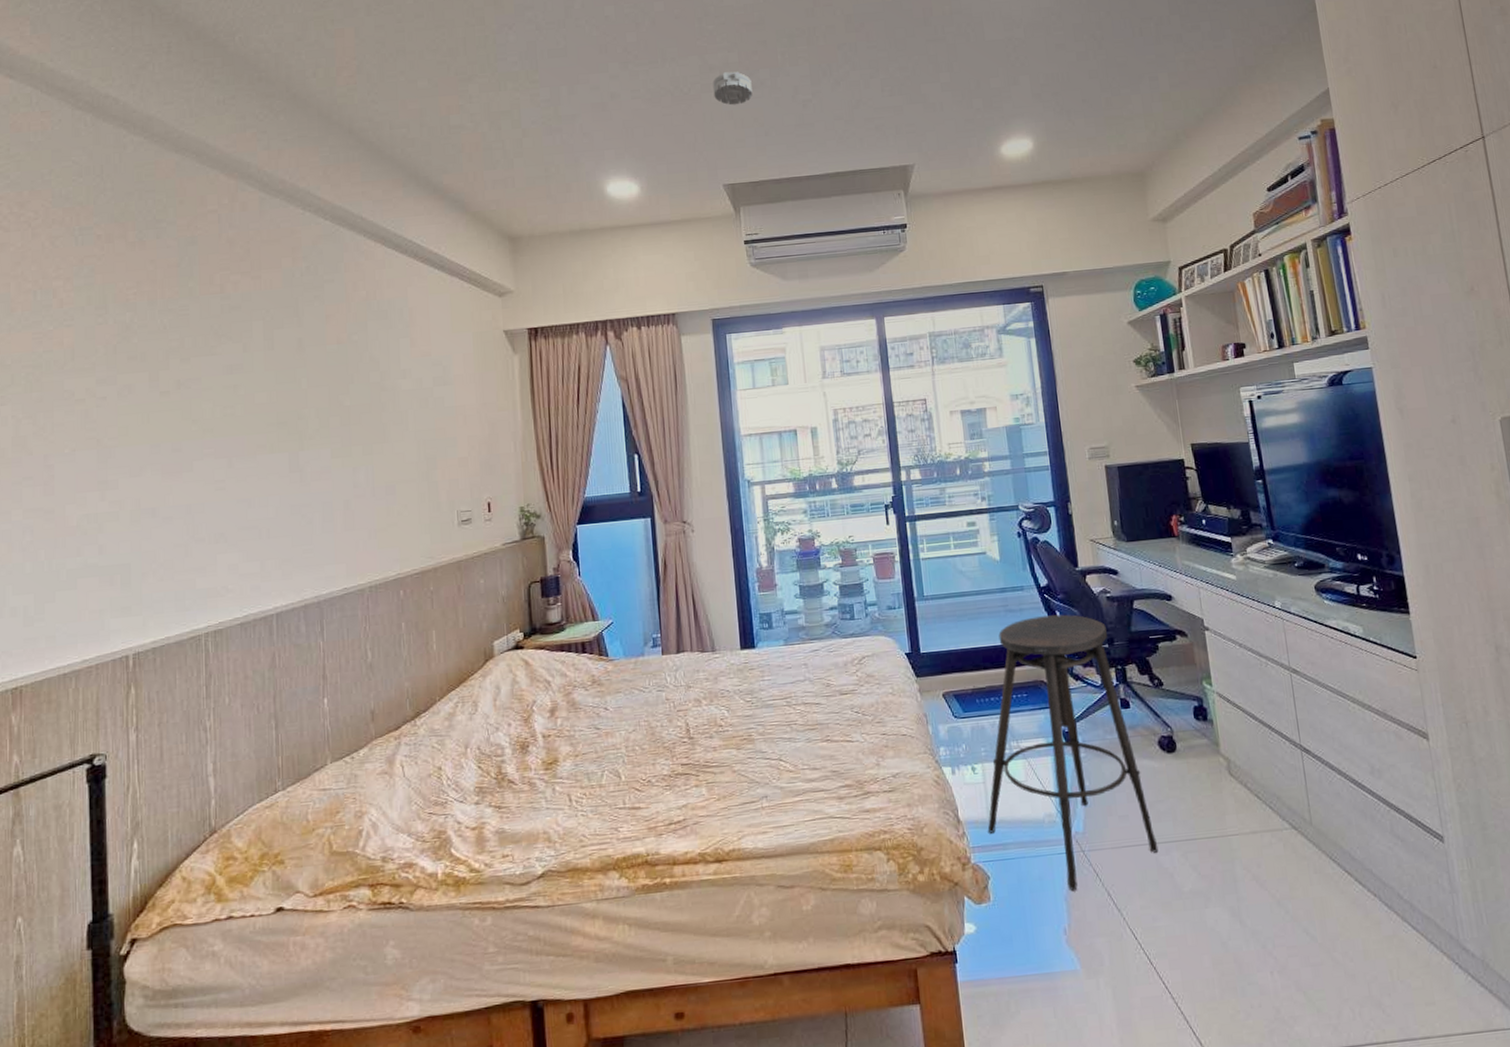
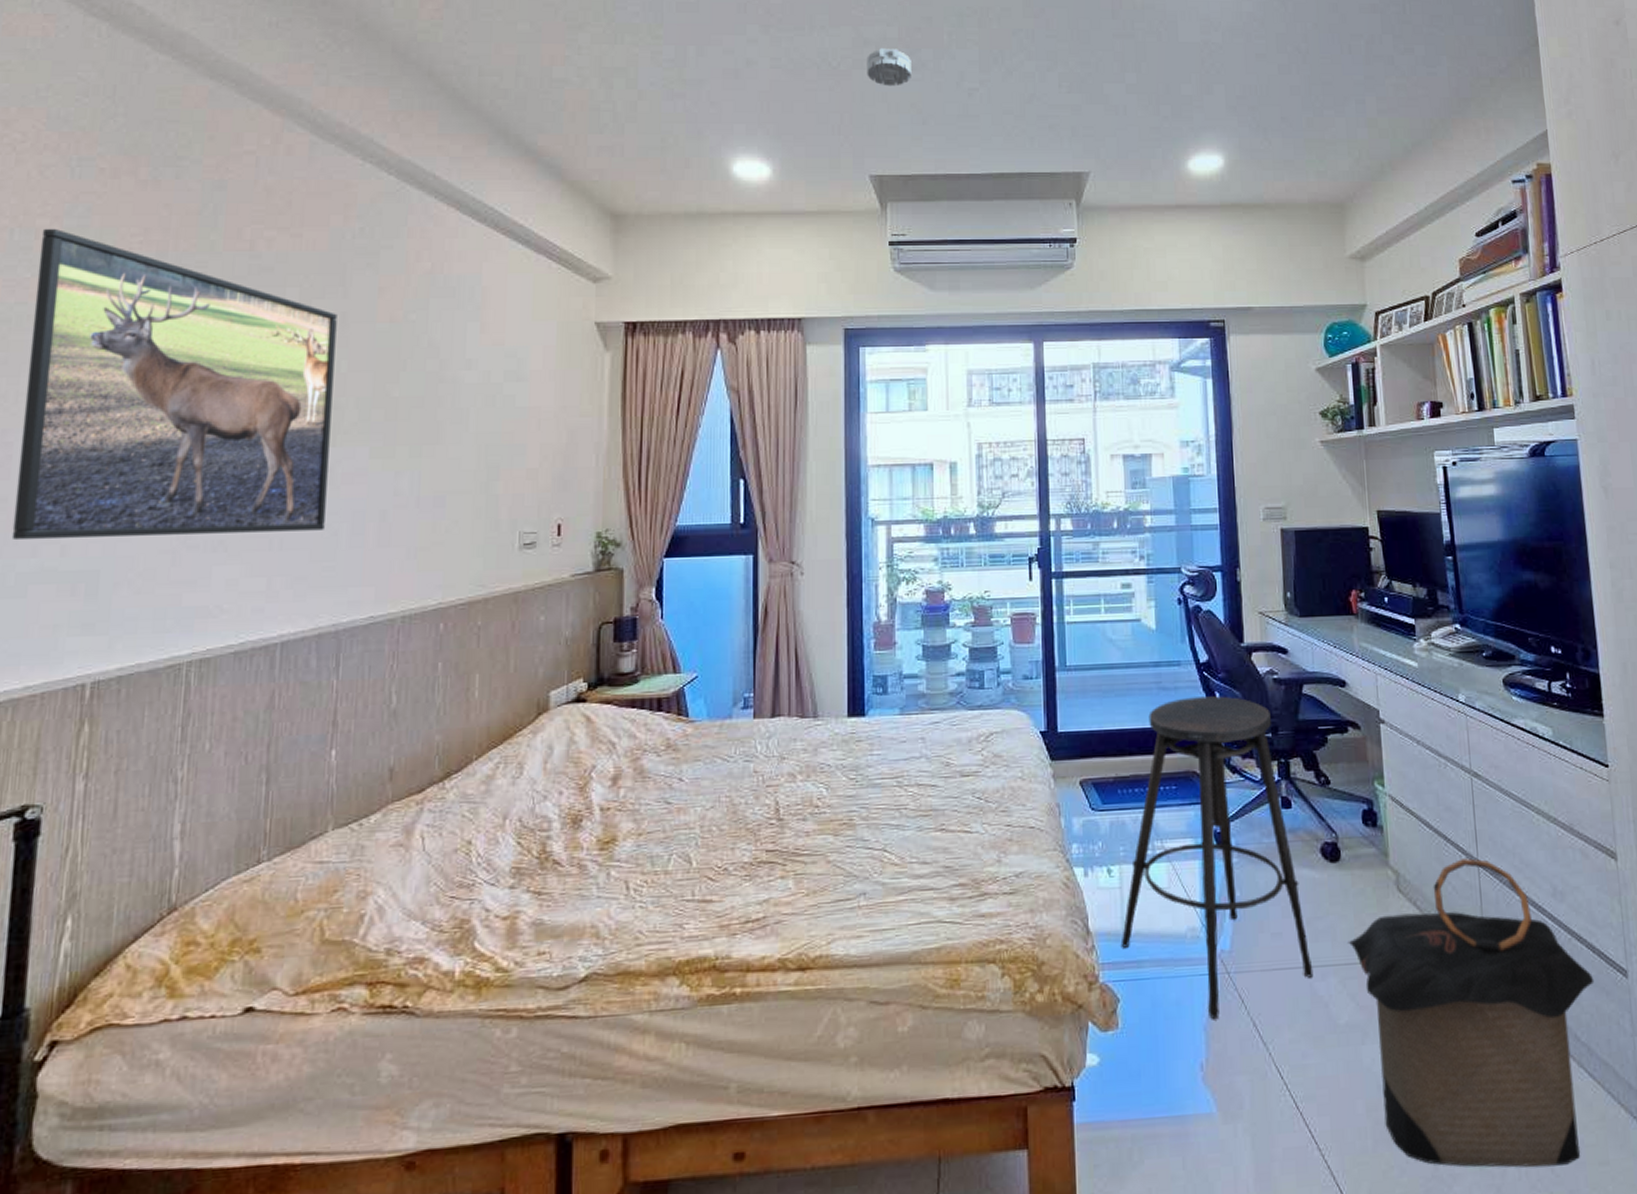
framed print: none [58,287,301,544] -> present [11,228,337,541]
laundry hamper: none [1187,744,1414,1010] -> present [1348,858,1595,1167]

